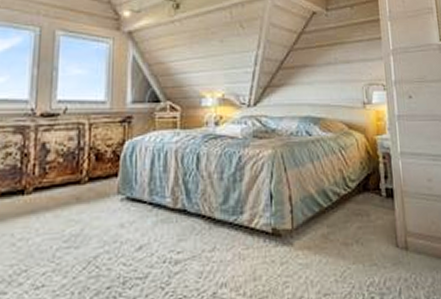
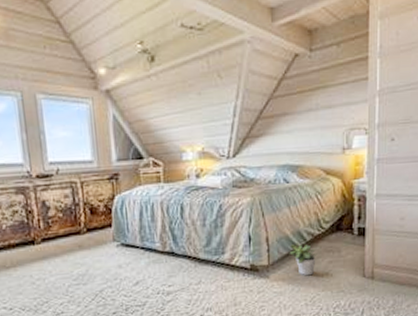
potted plant: none [314,203,345,244] -> present [289,242,317,276]

